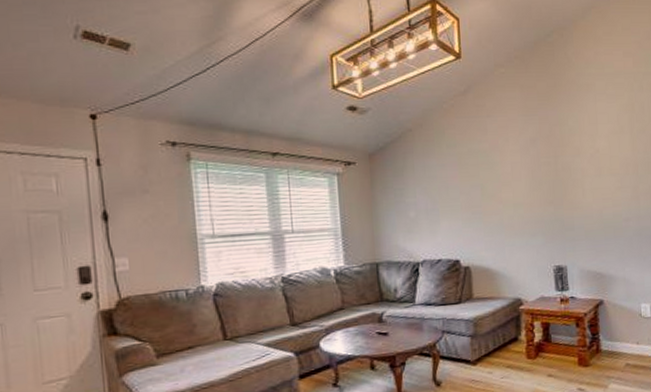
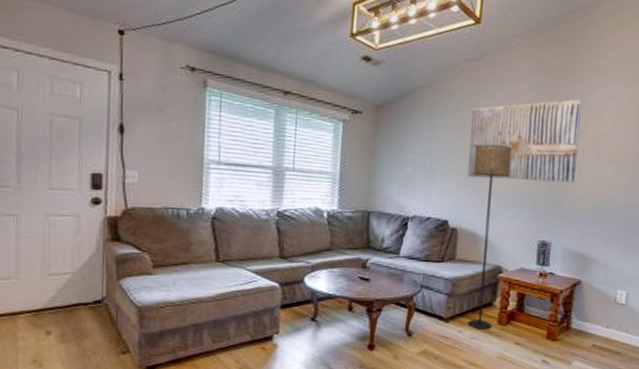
wall art: none [466,119,580,213] -> present [467,99,582,183]
floor lamp: none [475,175,522,368] -> present [467,144,512,330]

